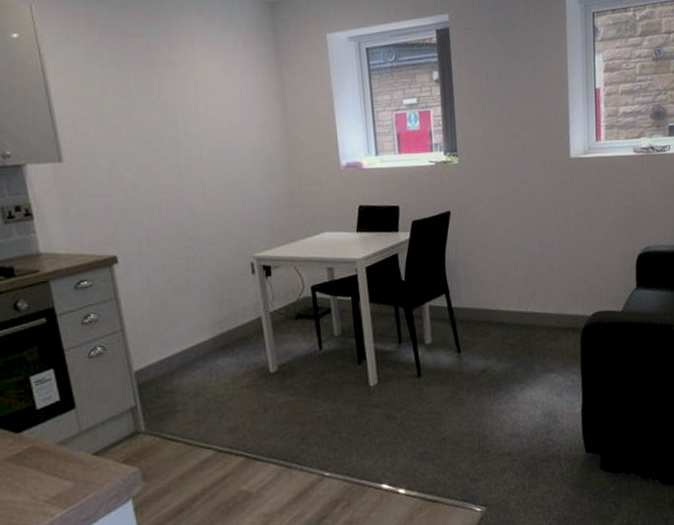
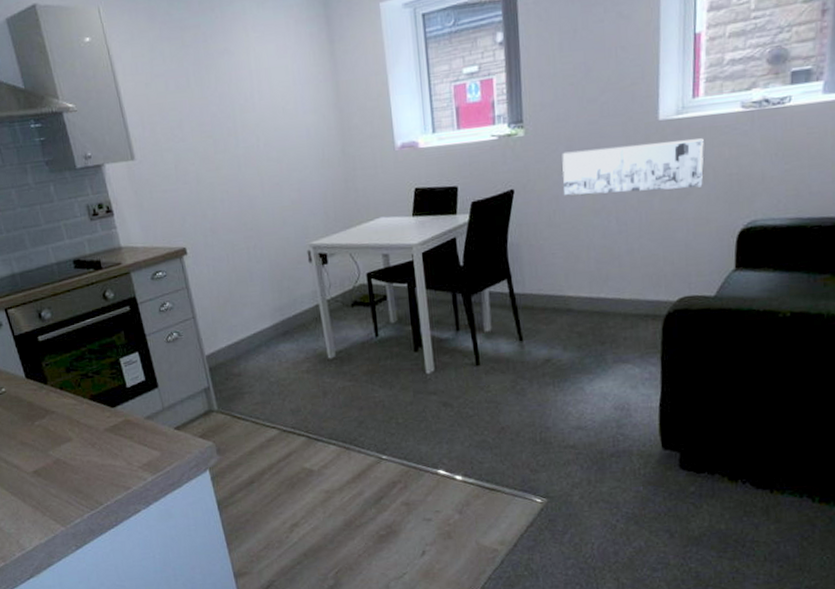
wall art: none [491,175,608,219] -> present [562,138,704,196]

